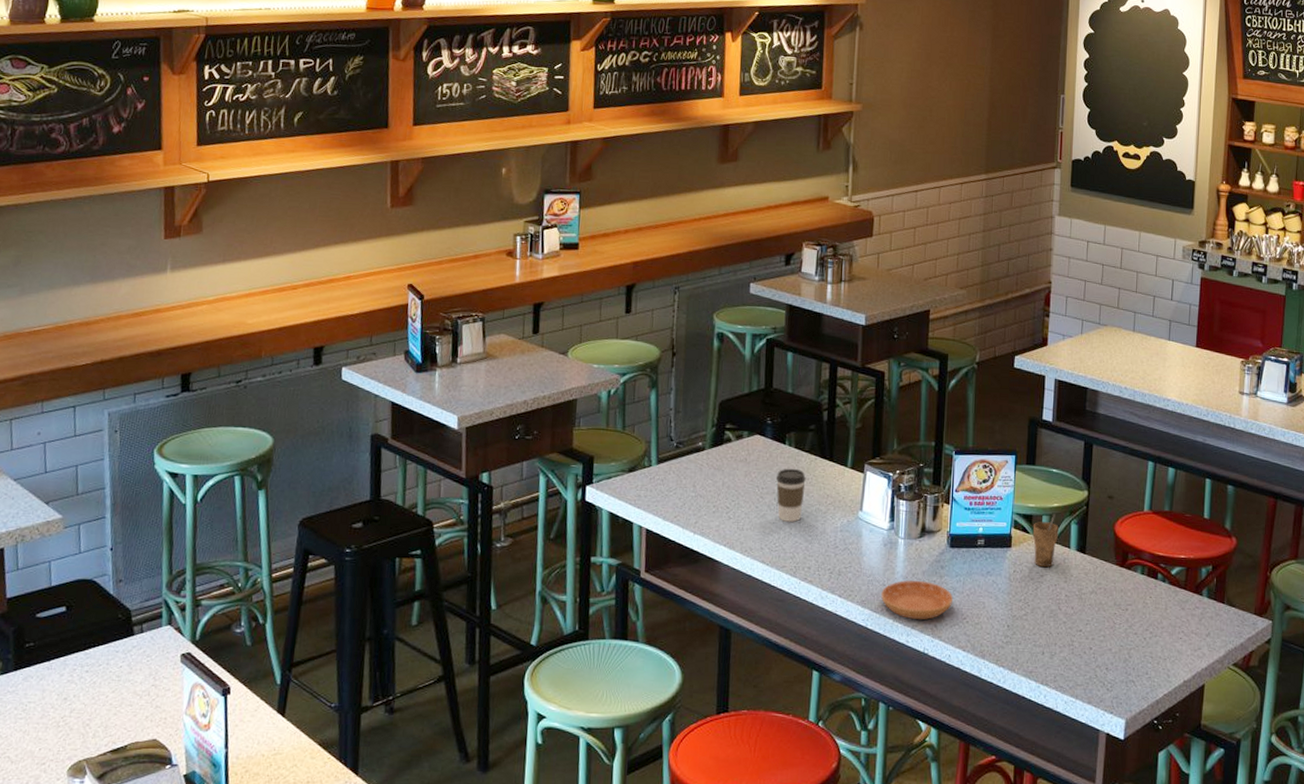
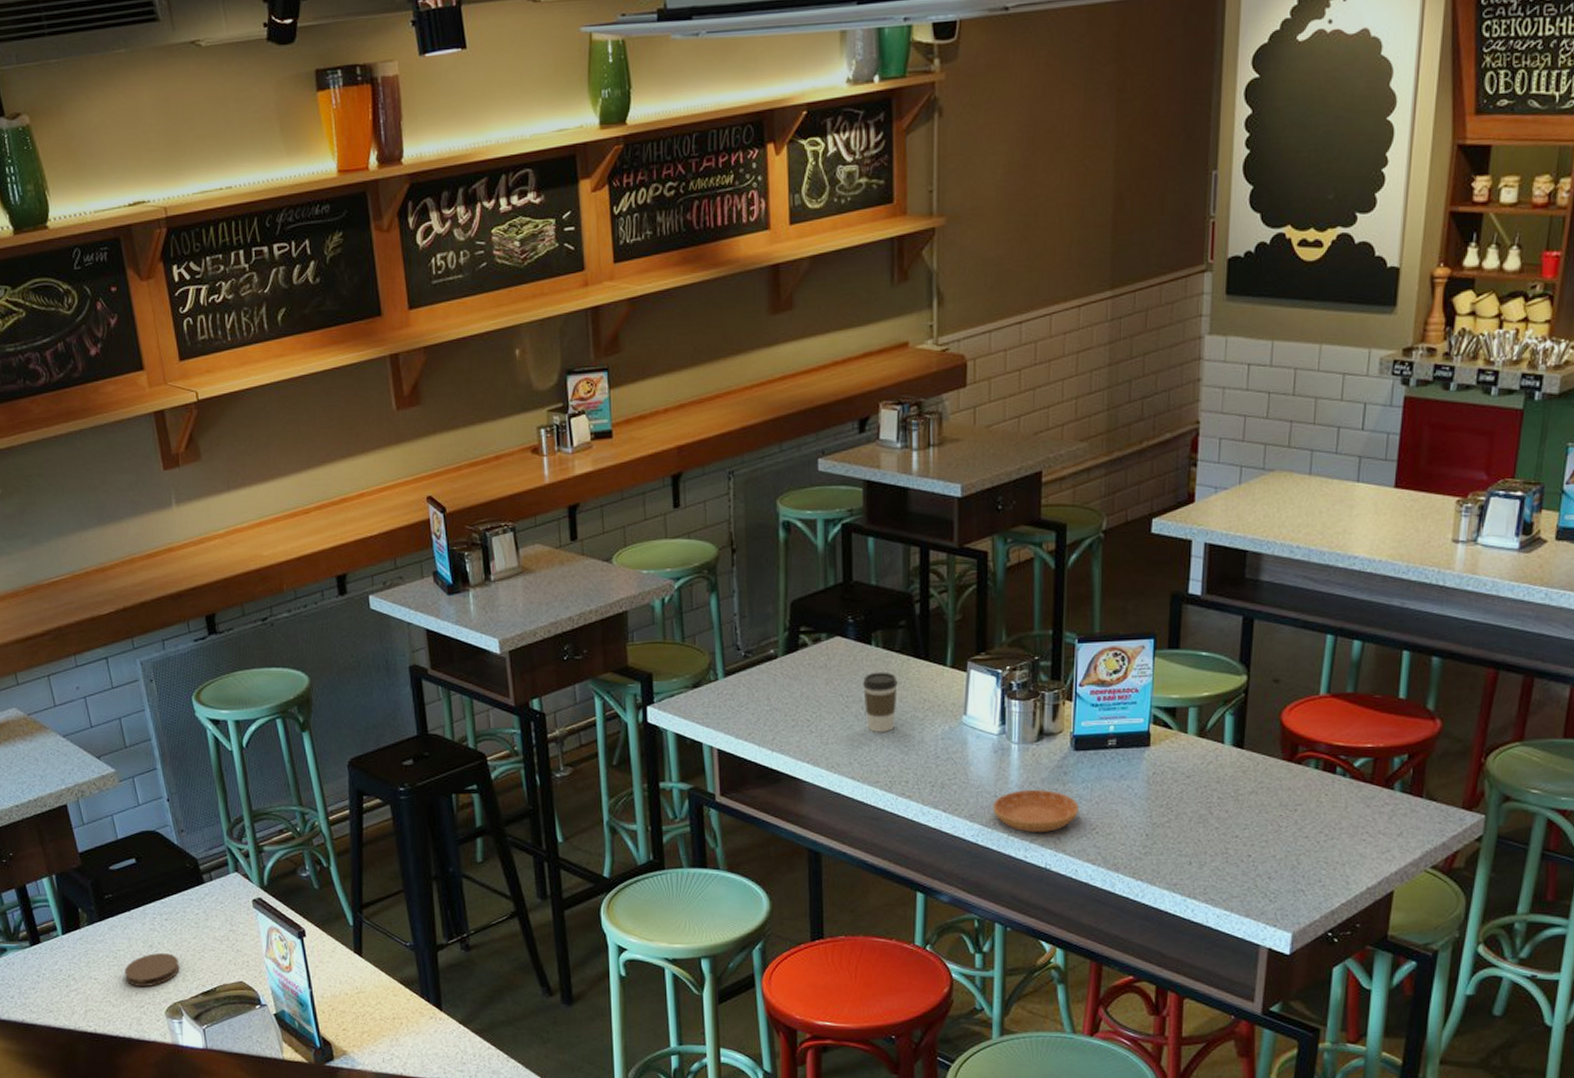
coaster: none [31,707,92,742] -> present [124,953,180,986]
cup: present [1032,514,1059,568] -> none [1176,704,1209,767]

